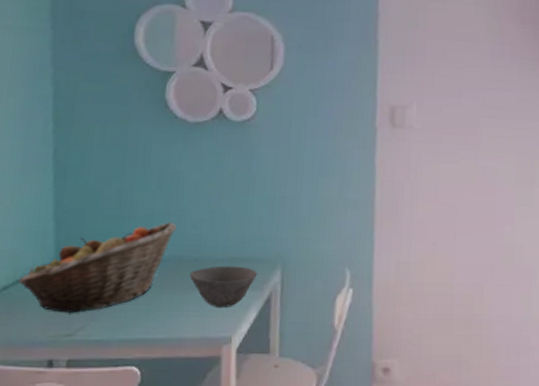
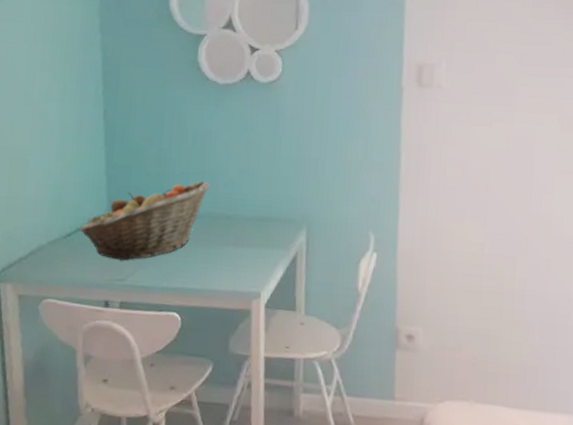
bowl: present [190,265,258,308] -> none [222,224,284,265]

